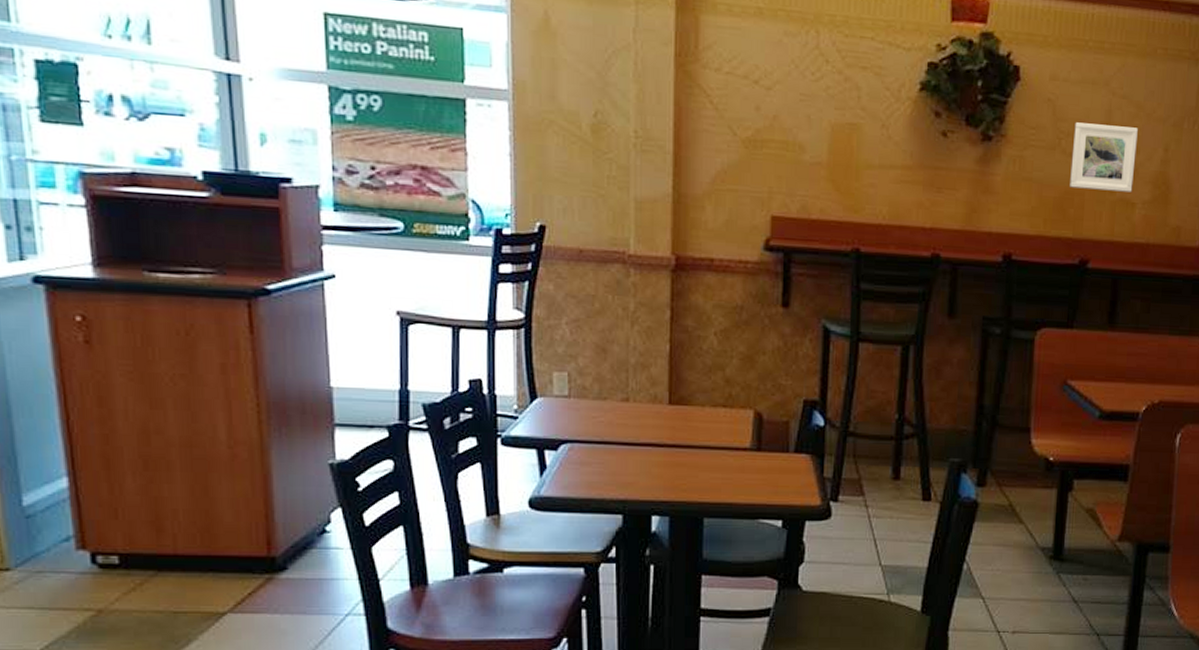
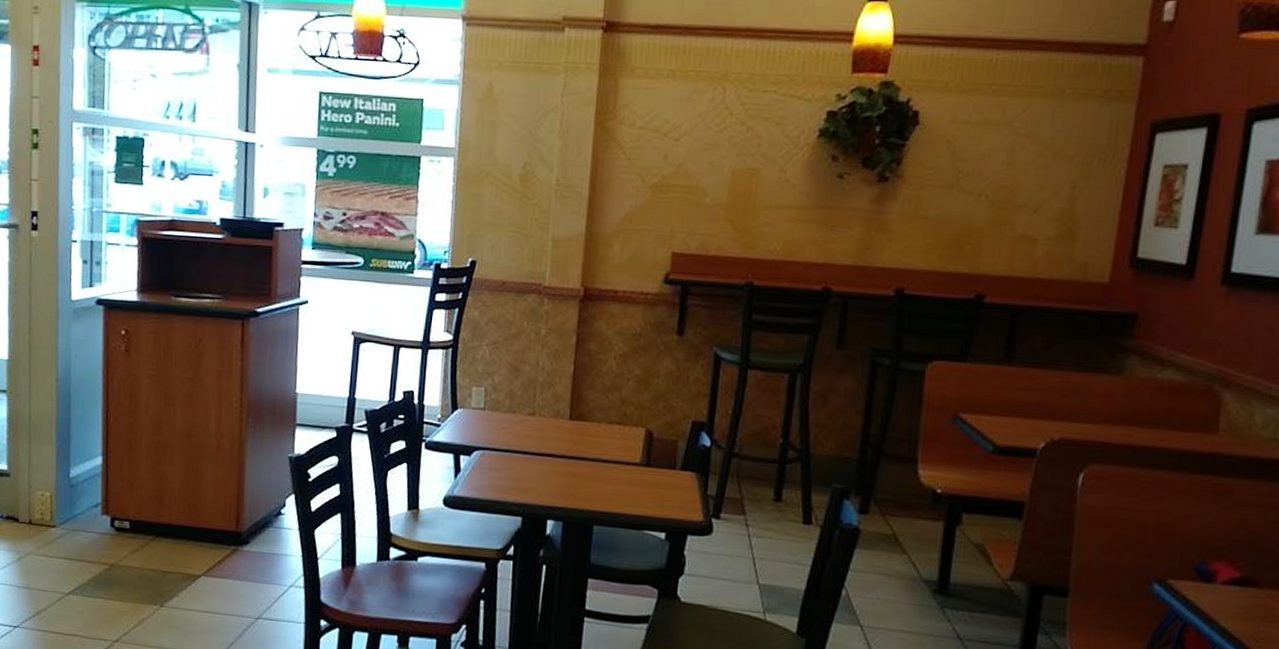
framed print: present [1070,122,1138,192] -> none [967,162,1043,229]

